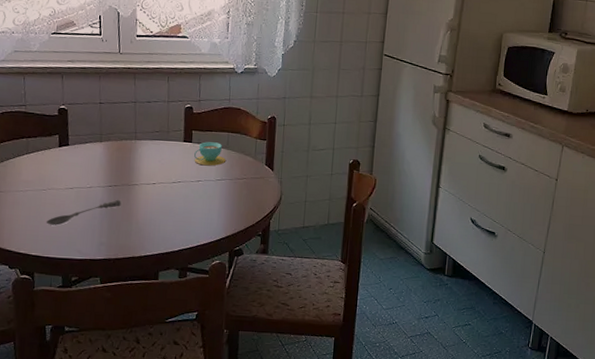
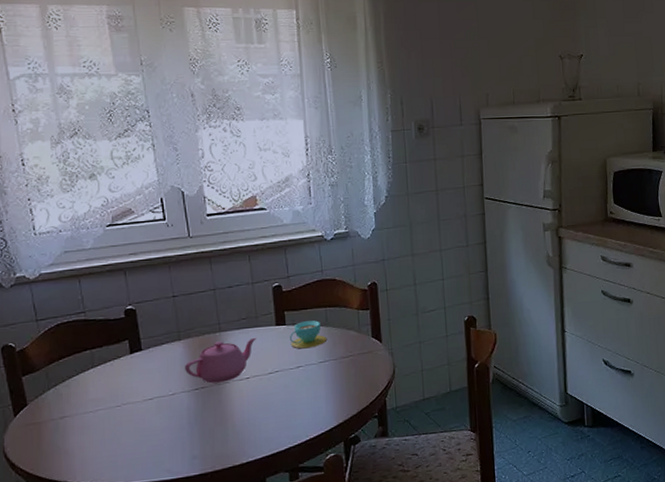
soupspoon: present [46,199,121,226] -> none [124,402,212,446]
teapot: none [102,148,166,184] -> present [185,337,256,384]

